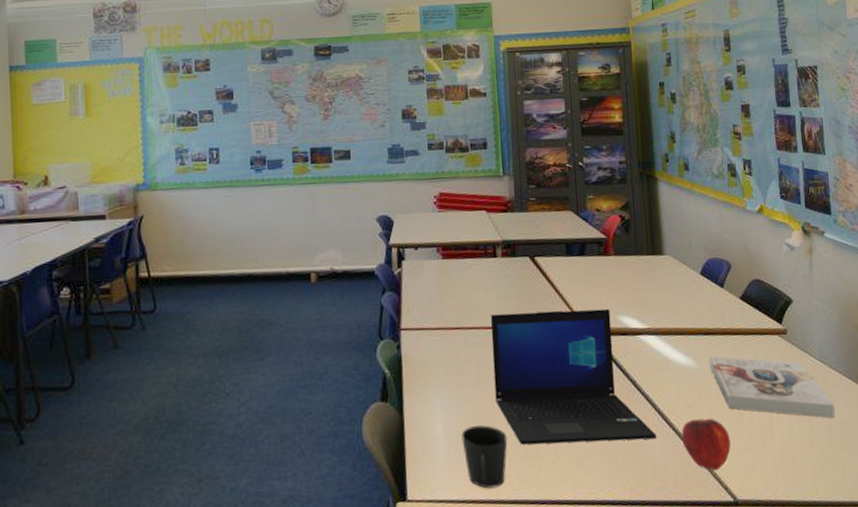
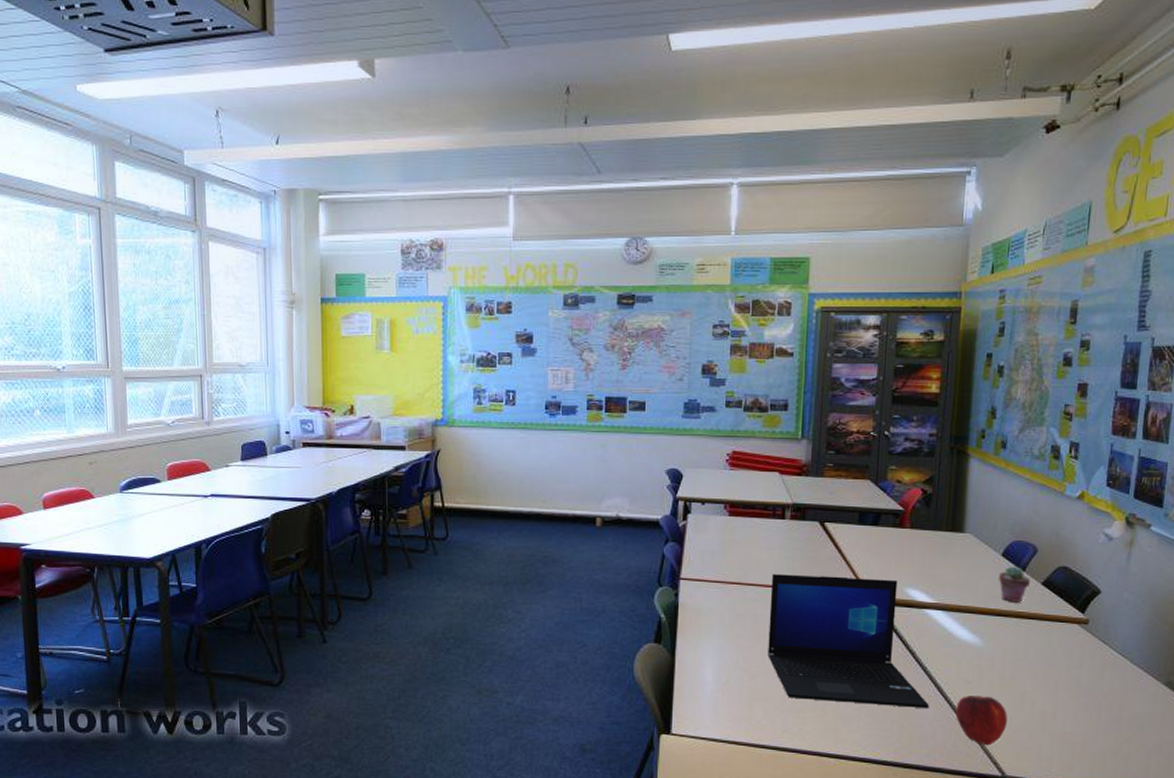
cup: present [461,425,508,489] -> none [730,676,776,733]
potted succulent: none [700,283,730,320] -> present [998,566,1031,602]
book: present [709,355,835,419] -> none [996,636,1129,712]

